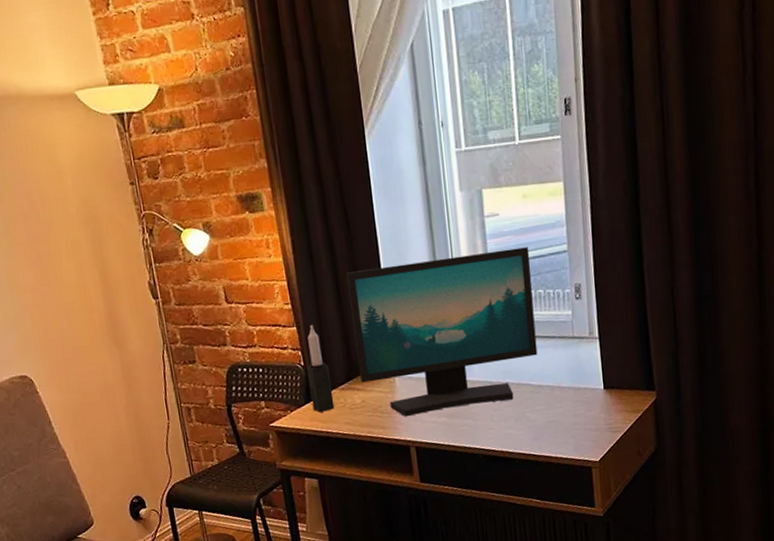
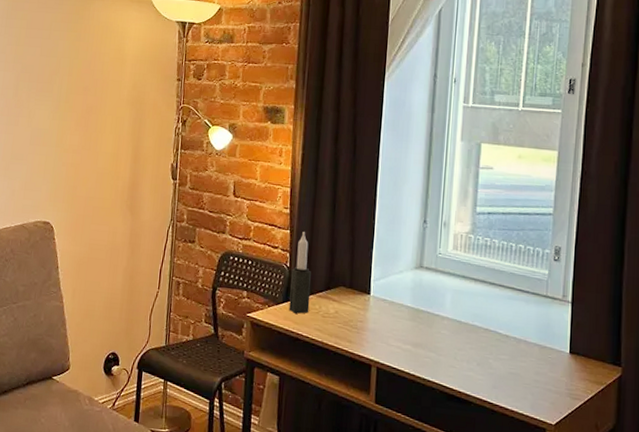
computer monitor: present [346,247,538,417] -> none [338,191,517,343]

